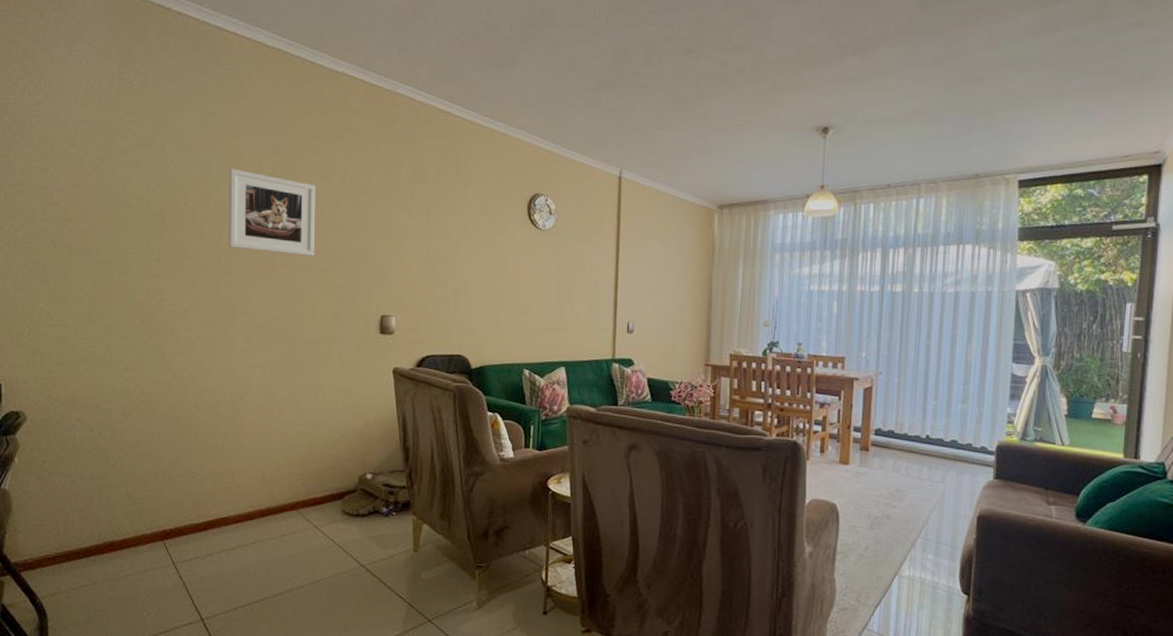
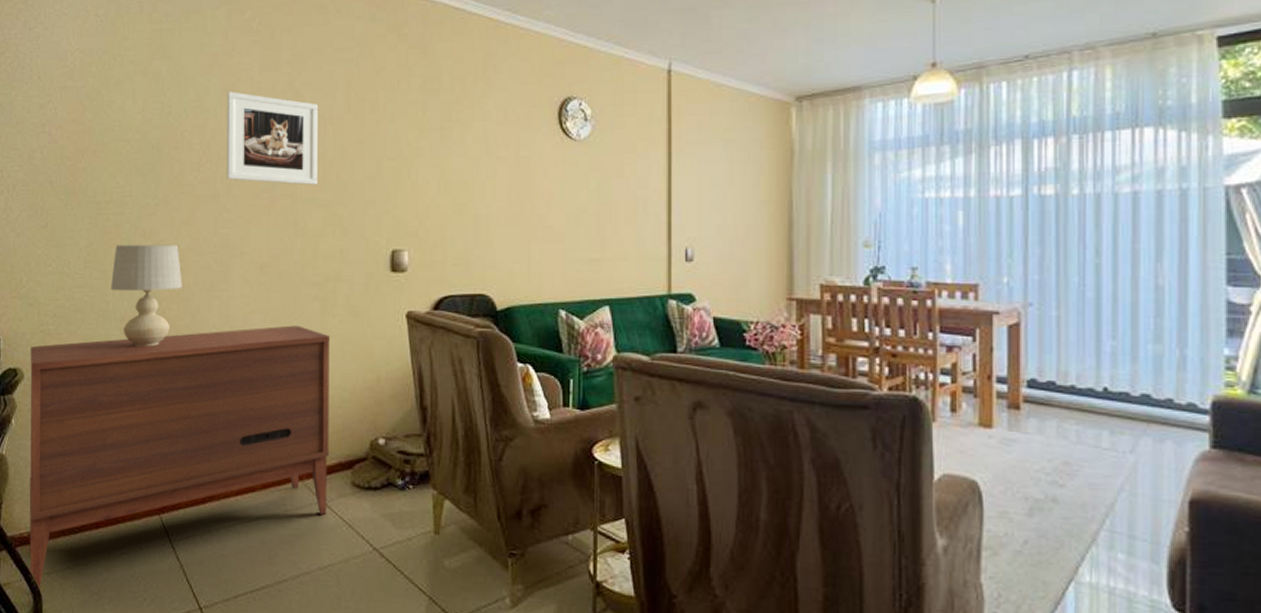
dresser: none [33,377,325,614] -> present [29,325,331,595]
table lamp: none [115,301,186,394] -> present [111,245,182,347]

